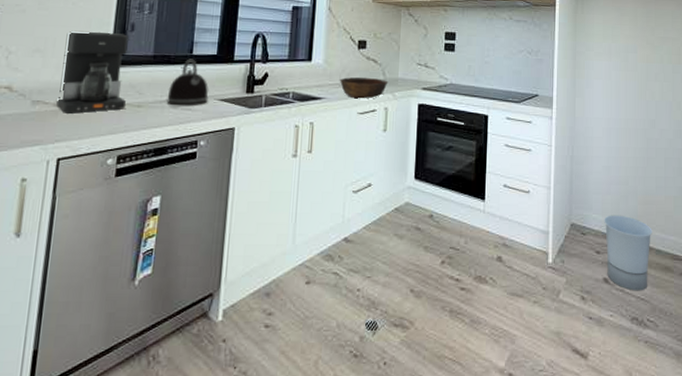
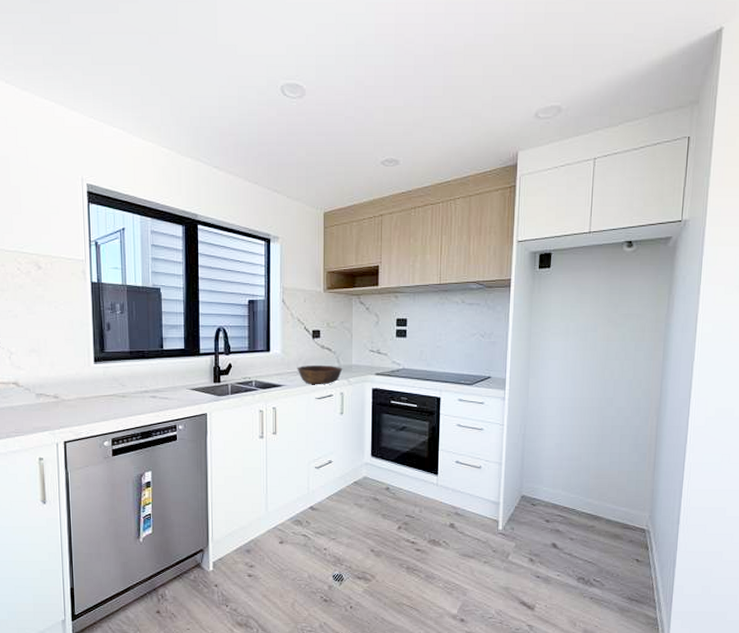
coffee maker: present [56,31,129,114] -> none [54,333,113,404]
kettle: present [166,58,209,106] -> none [146,353,182,396]
waste bin: present [604,215,652,291] -> none [554,488,604,555]

